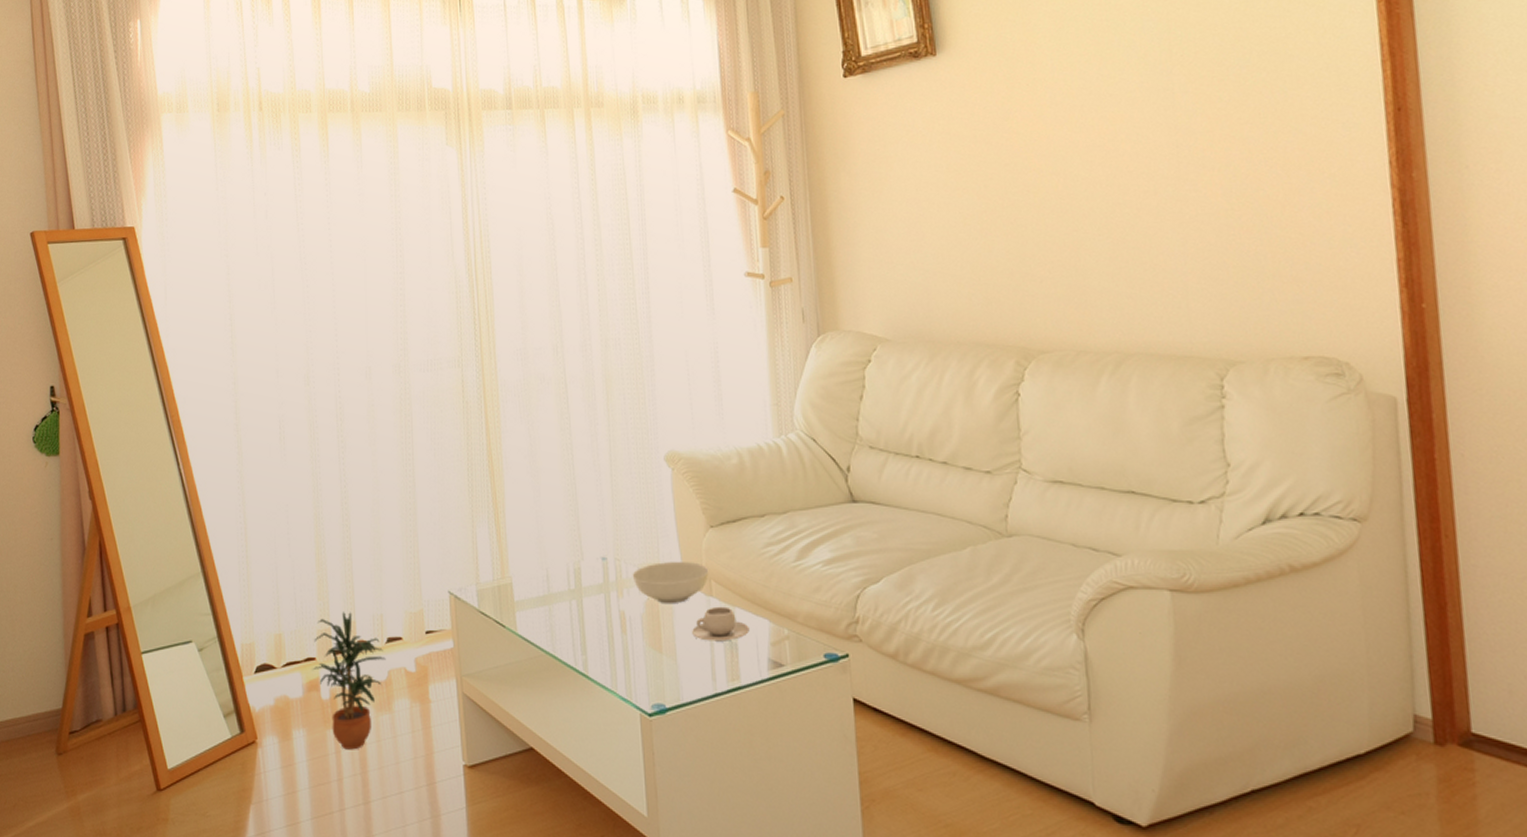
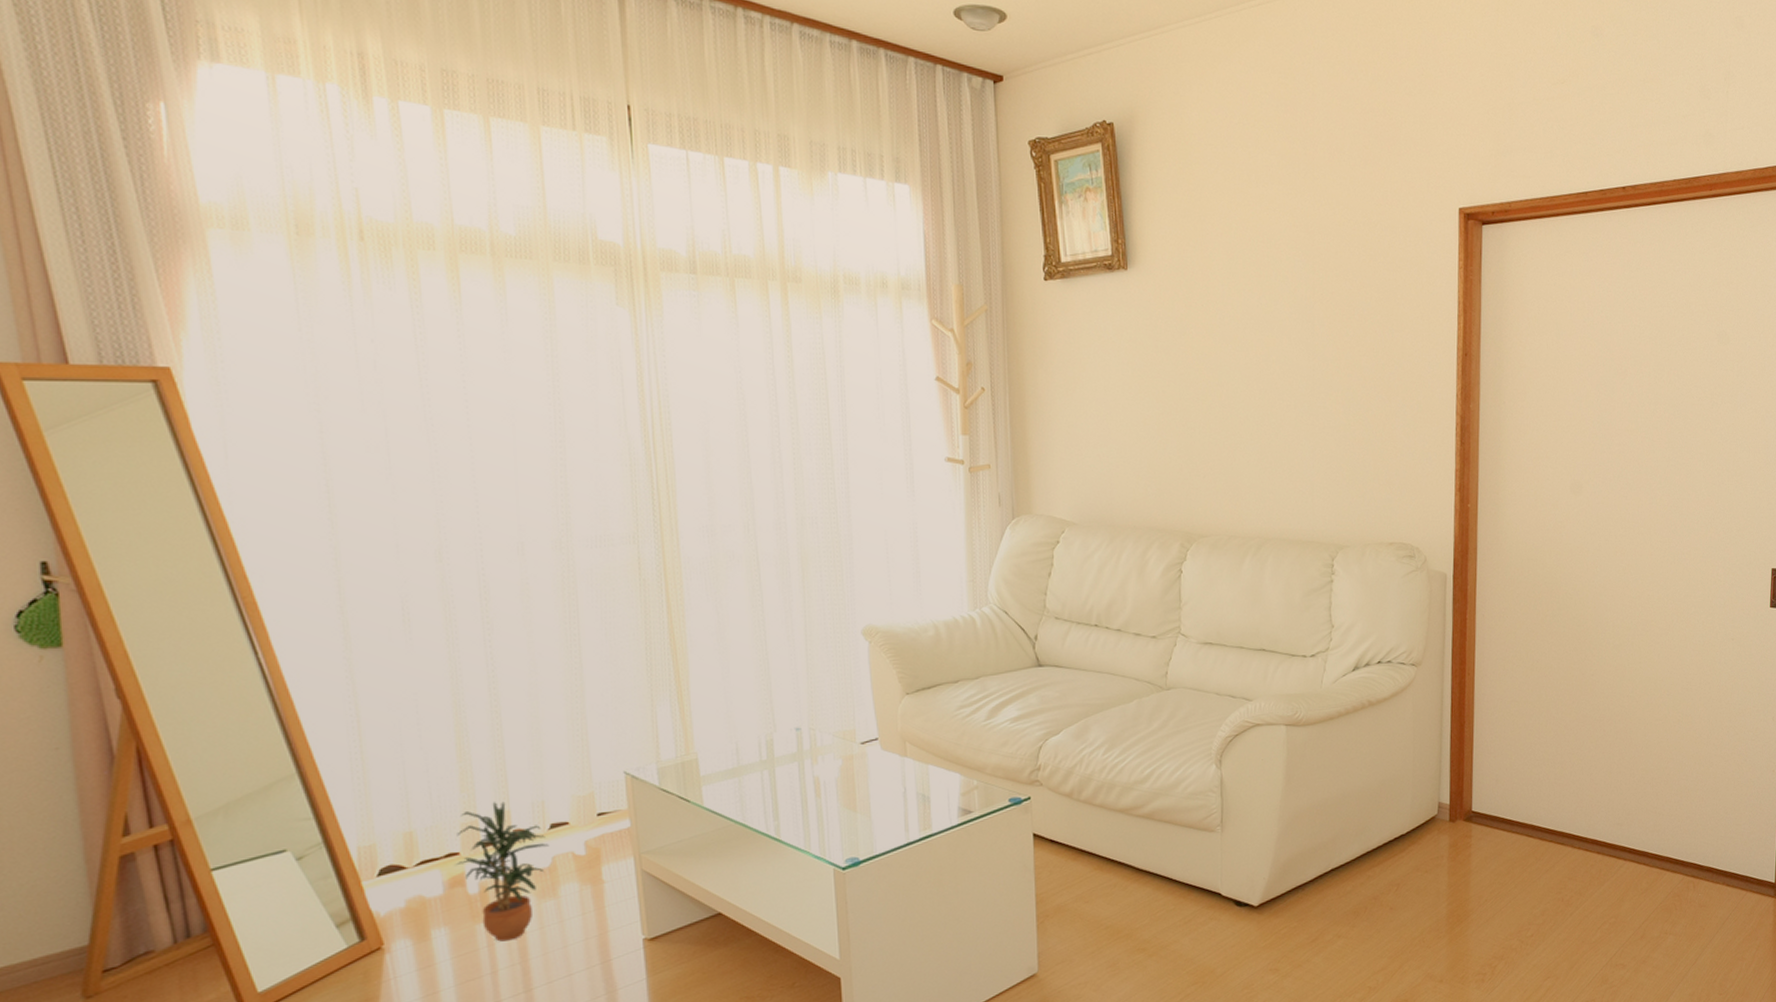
bowl: present [632,562,709,603] -> none [827,727,904,766]
teacup: present [692,606,750,641] -> none [886,764,941,797]

